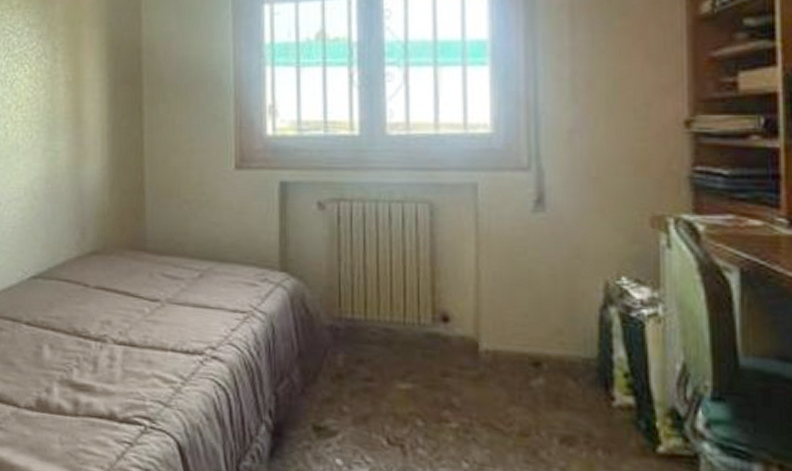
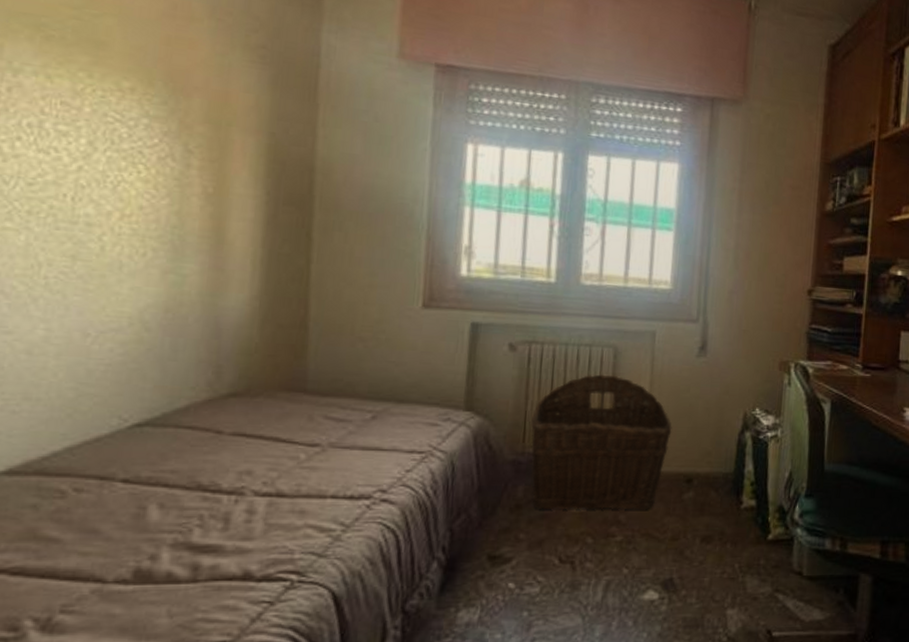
wicker basket: none [345,233,509,395] -> present [530,374,672,510]

